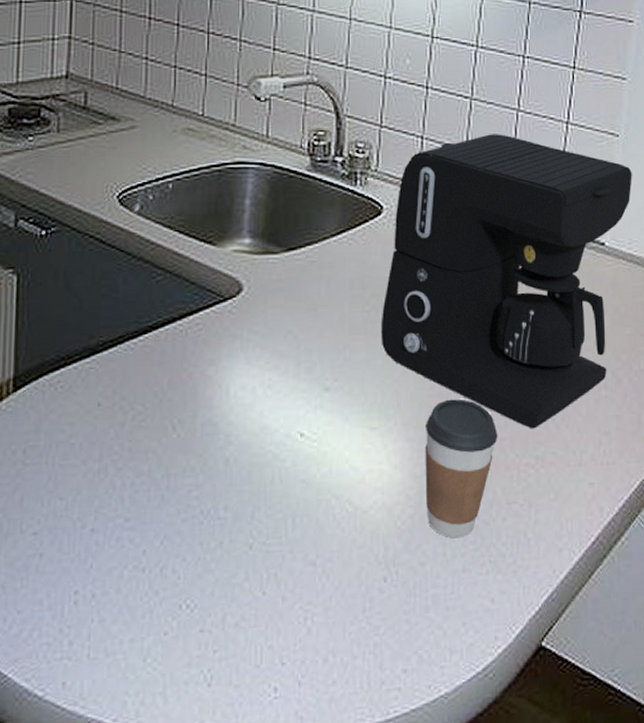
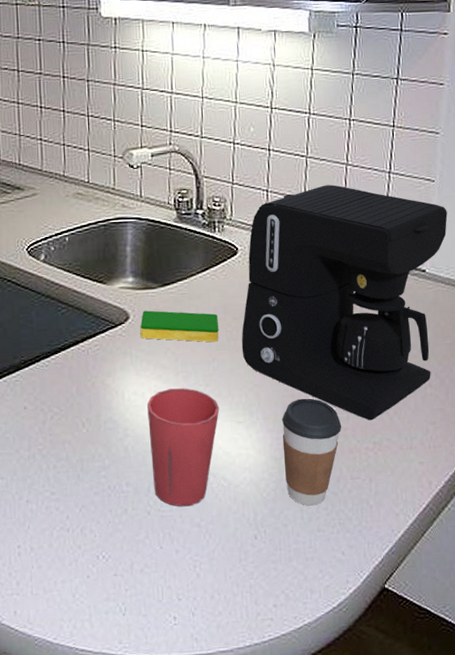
dish sponge: none [255,281,353,325] -> present [140,310,219,342]
cup: none [258,382,349,539] -> present [147,388,220,507]

